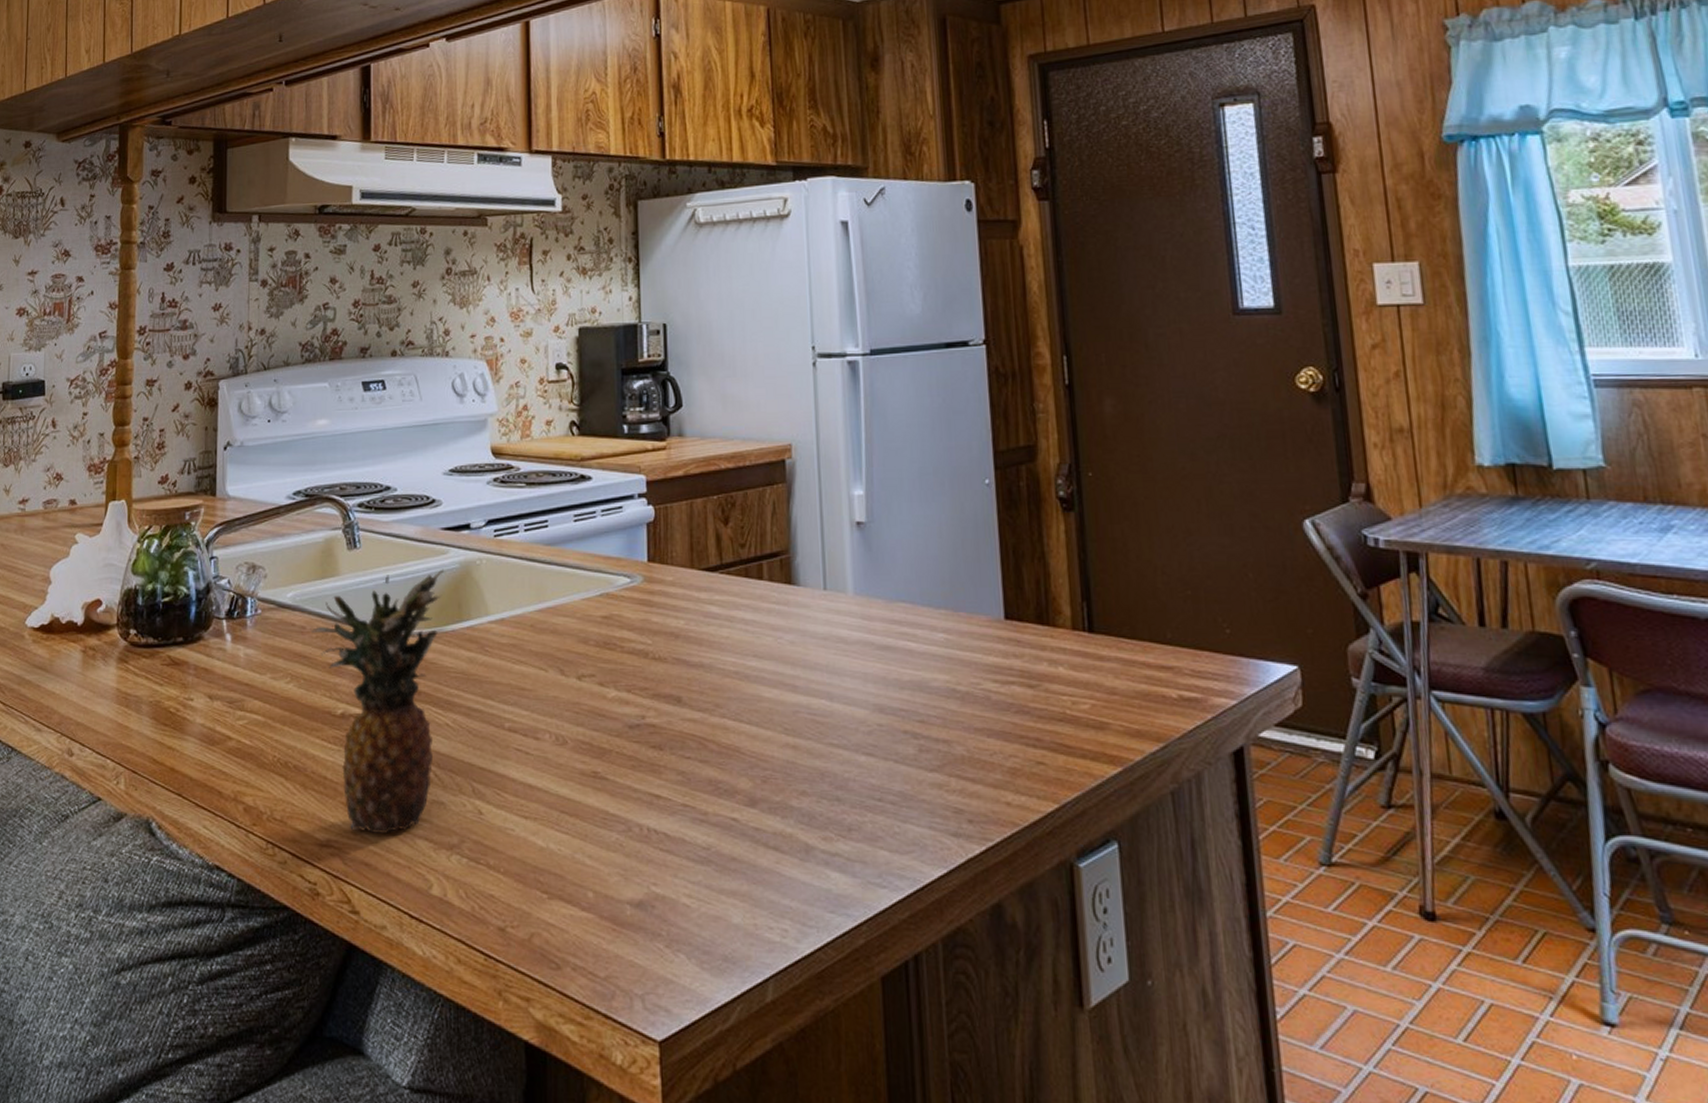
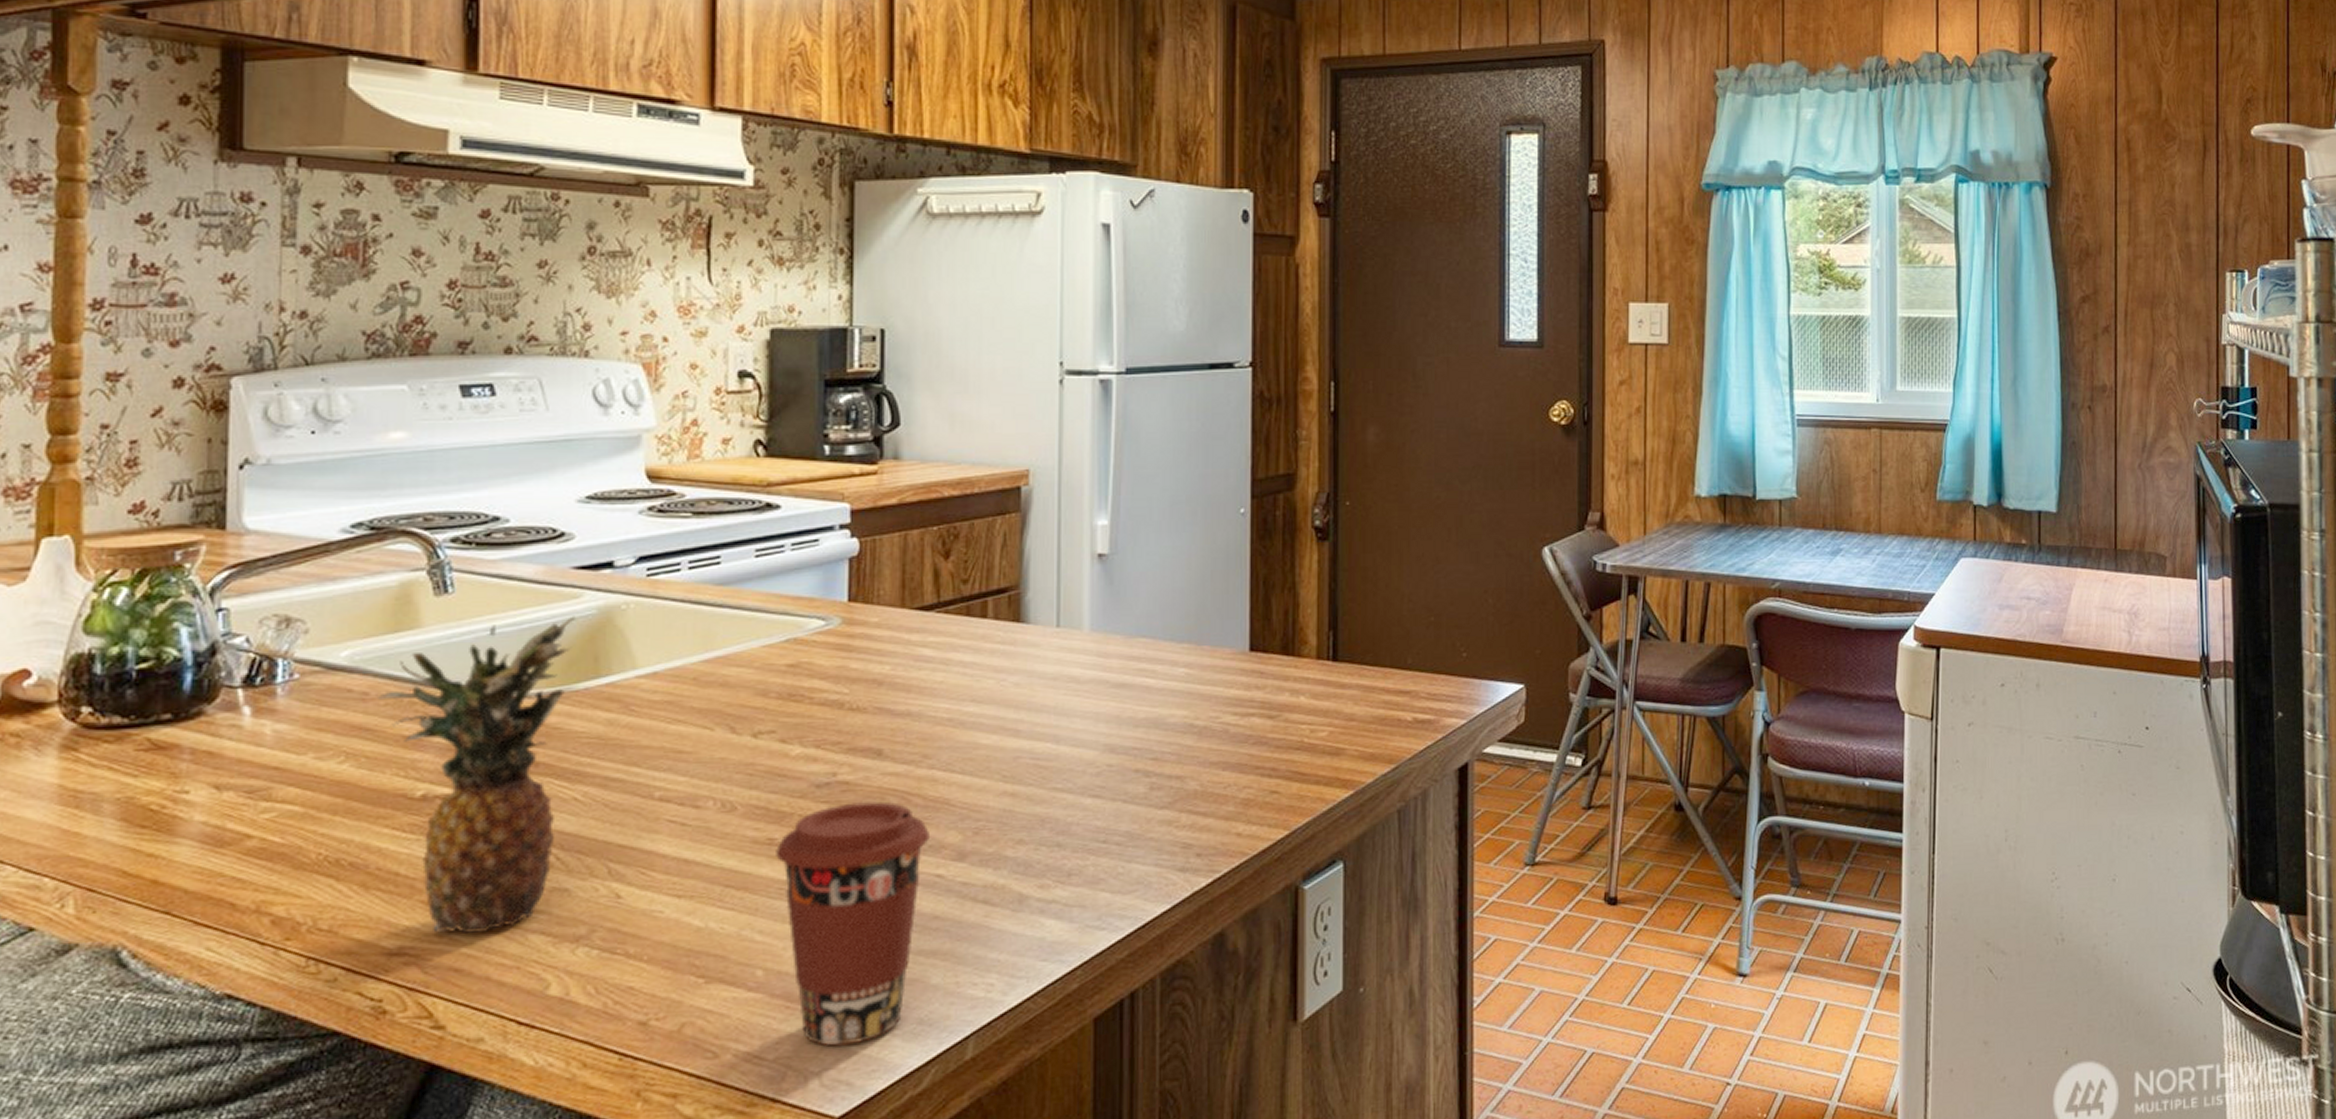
coffee cup: none [599,744,724,973] -> present [776,801,929,1046]

